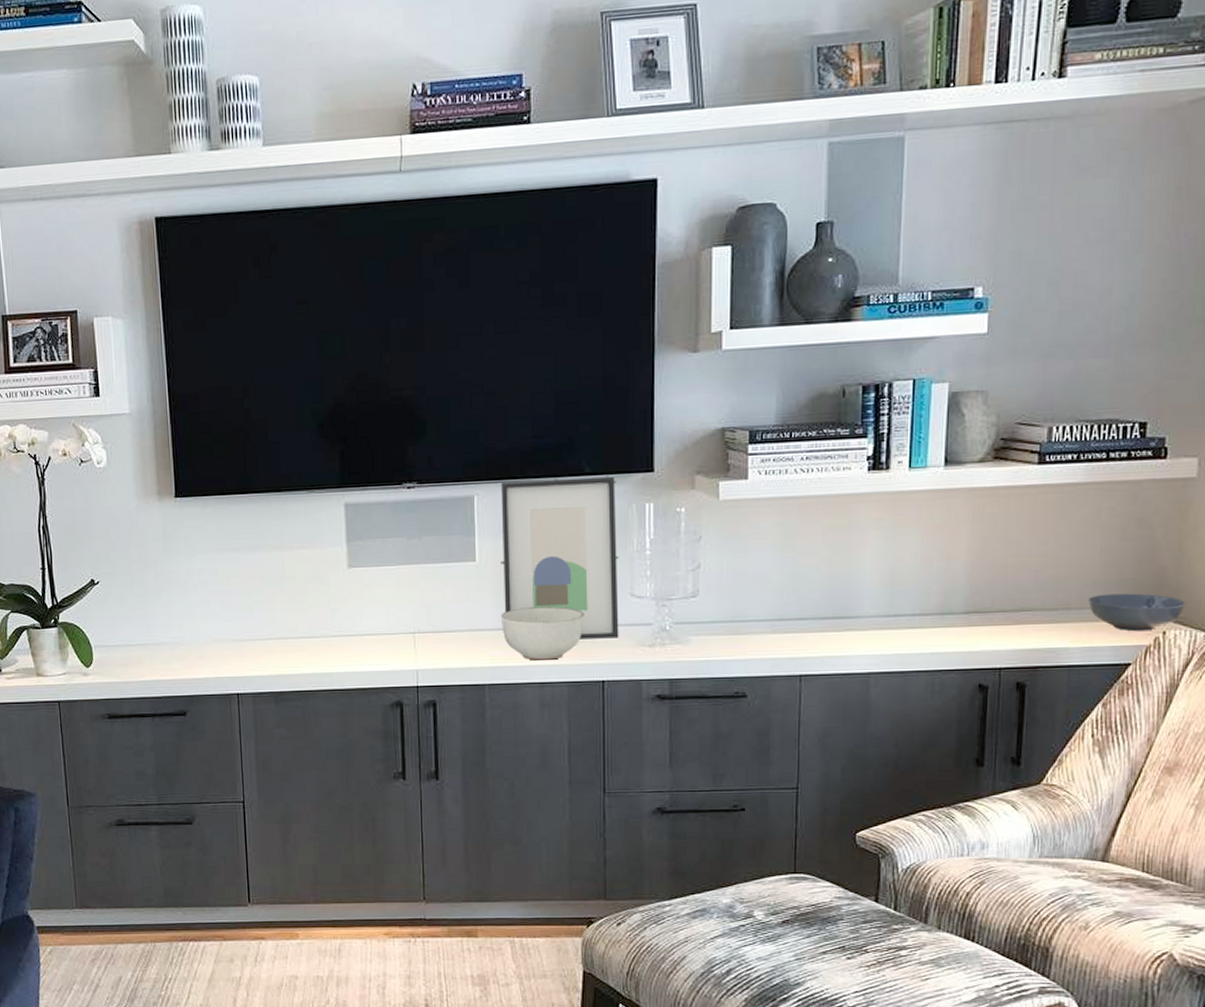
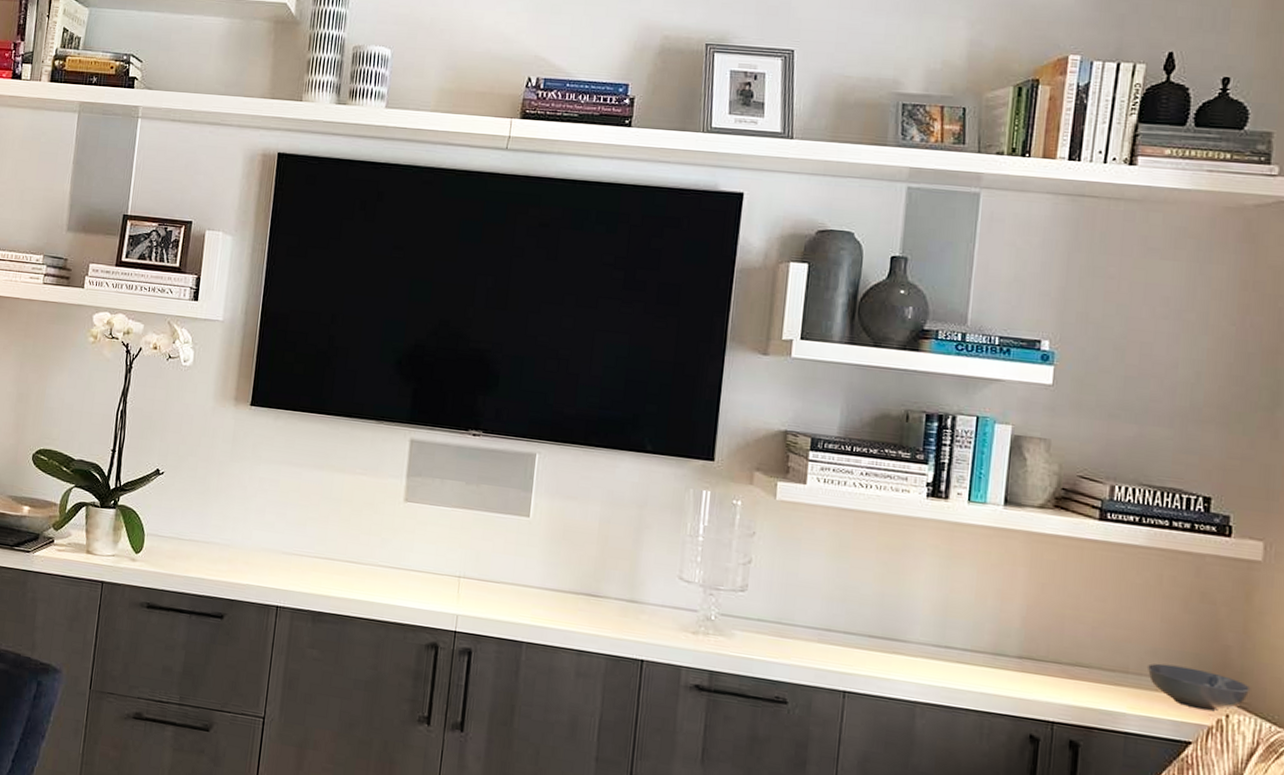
picture frame: present [500,475,619,639] -> none [551,446,677,619]
bowl: present [500,606,585,660] -> none [546,570,632,630]

